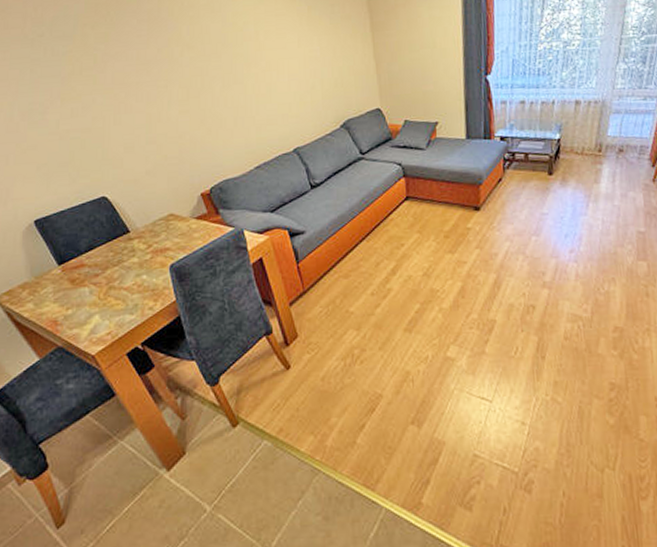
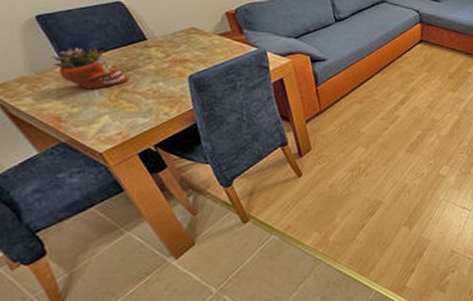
succulent planter: none [48,247,114,290] -> present [51,48,128,90]

